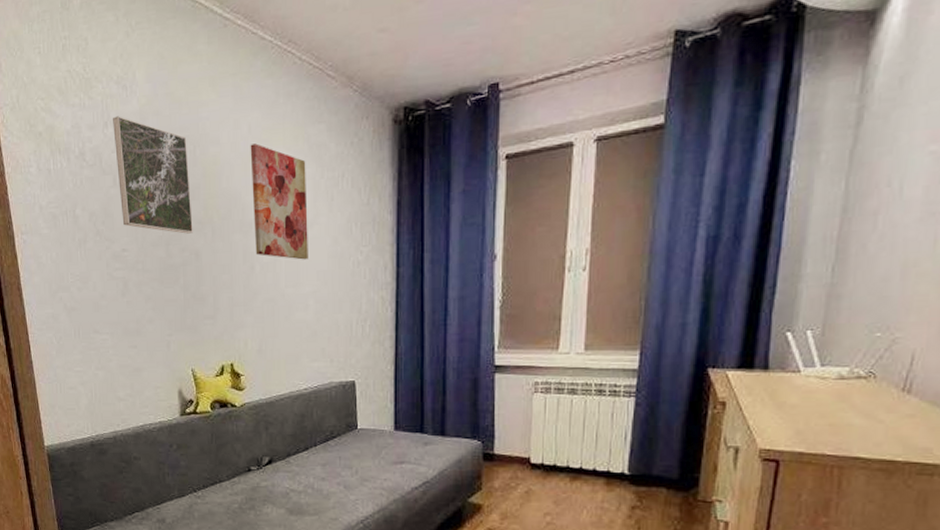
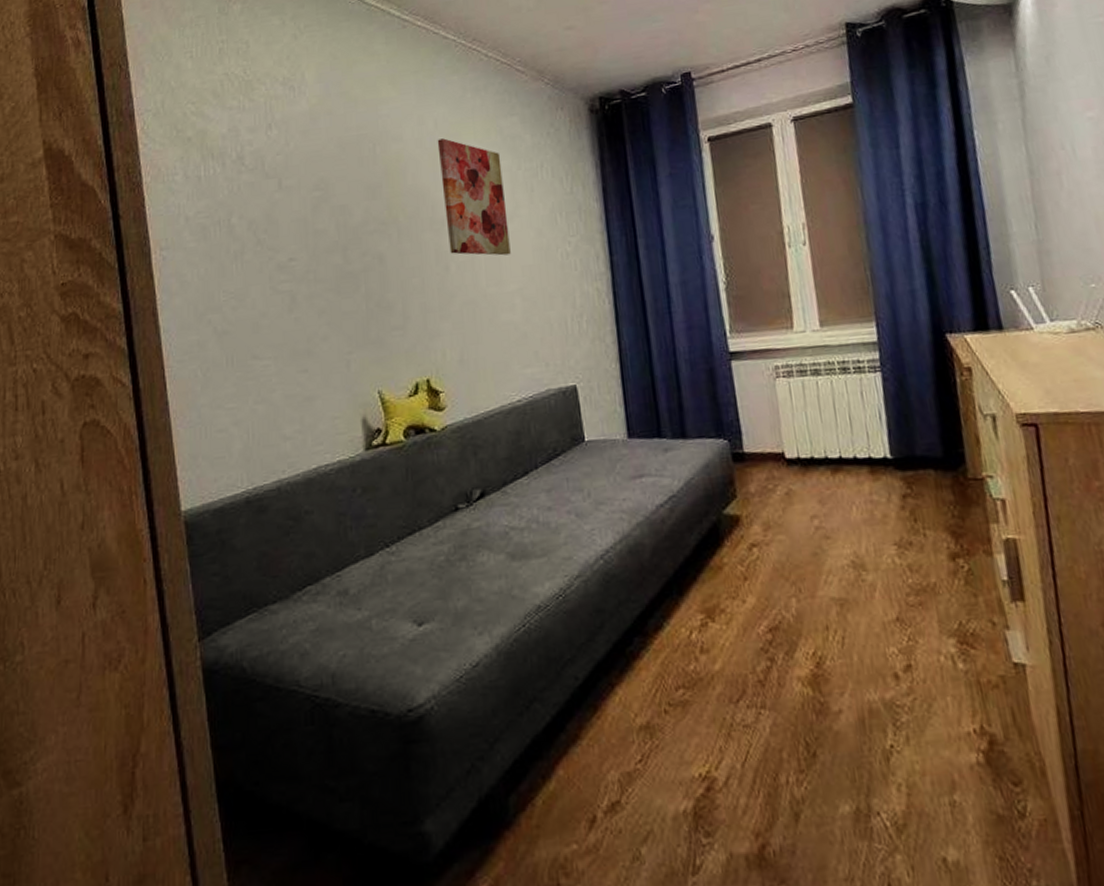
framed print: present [113,116,193,234] -> none [278,117,375,237]

